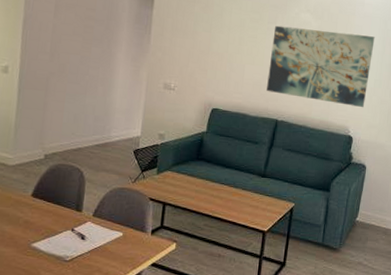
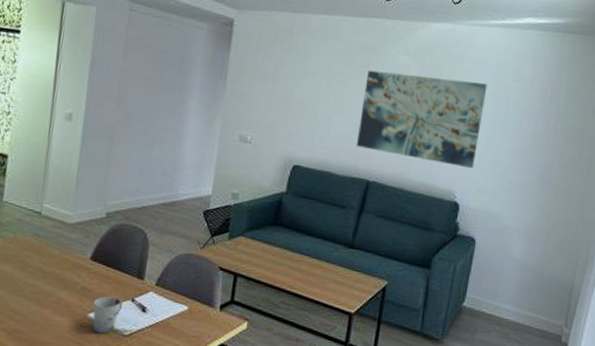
cup: none [36,227,64,261] -> present [92,296,123,334]

